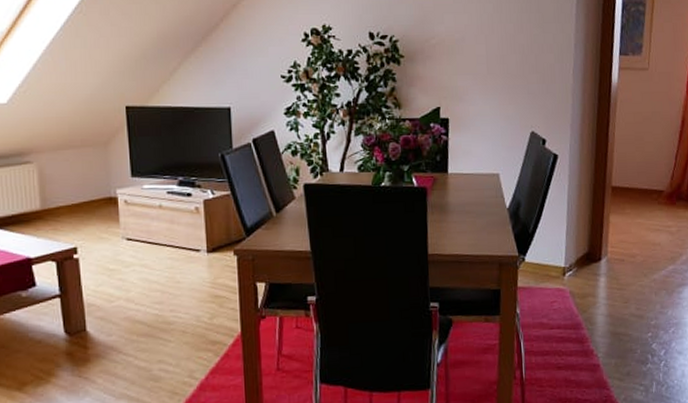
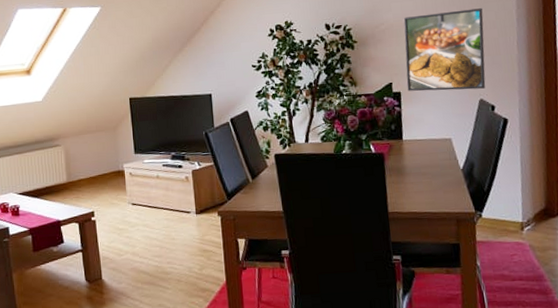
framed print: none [456,29,541,120] -> present [403,8,486,91]

